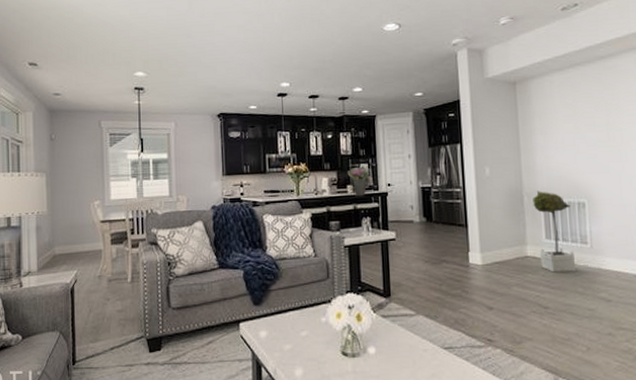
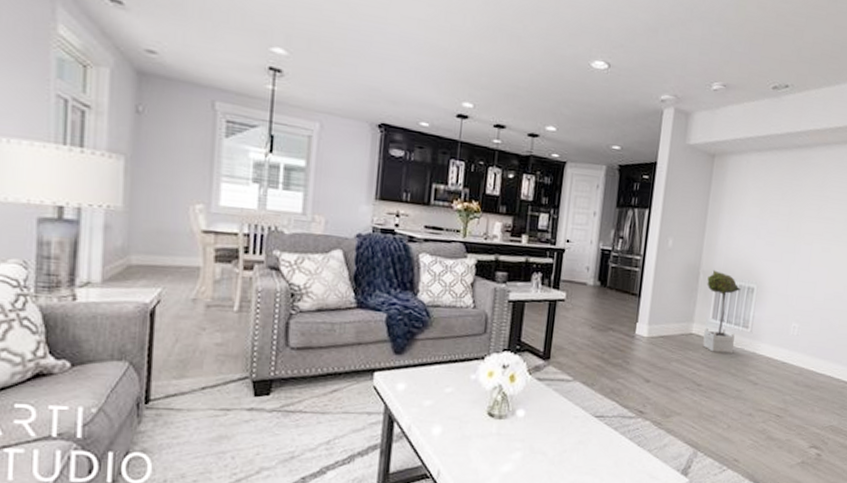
flower bouquet: present [347,165,373,197] -> none [524,214,552,249]

